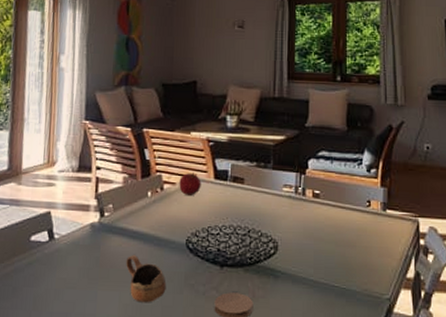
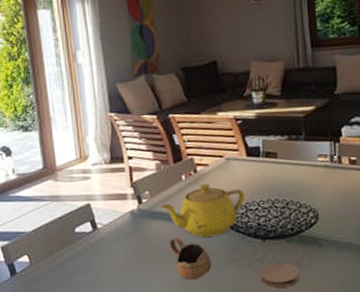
teapot: none [122,202,208,258] -> present [160,183,245,237]
fruit: present [179,172,202,195] -> none [211,152,234,175]

